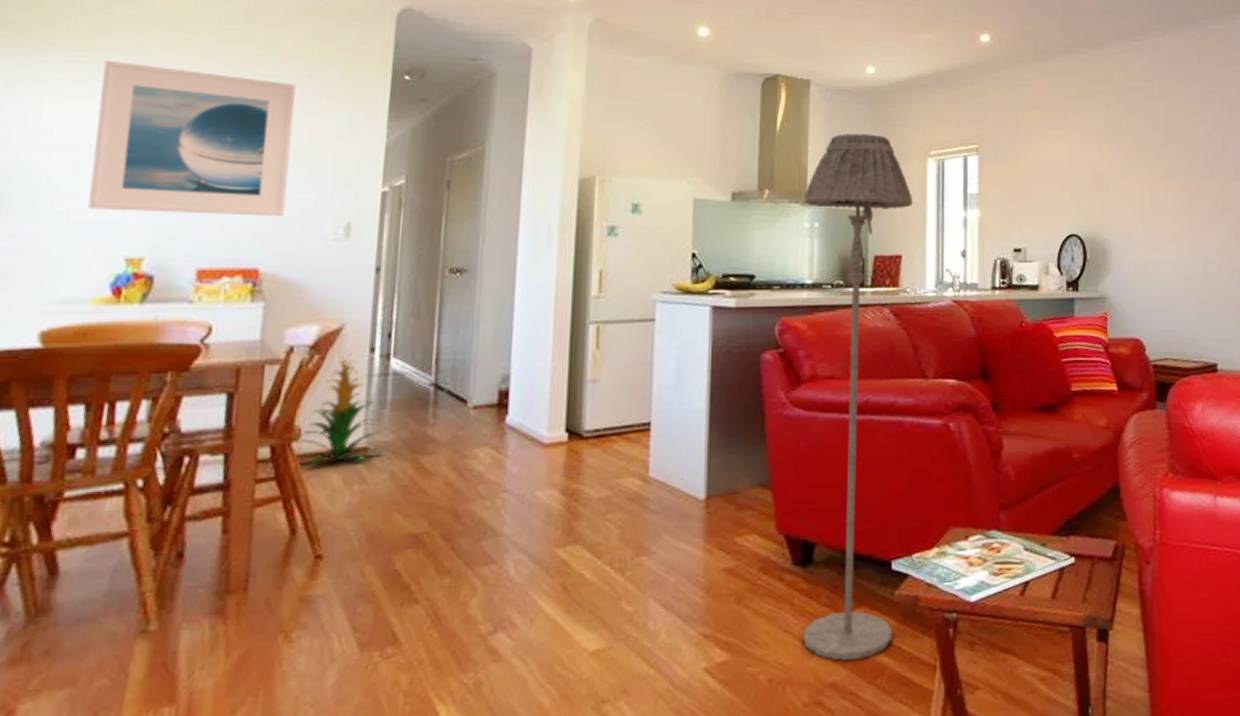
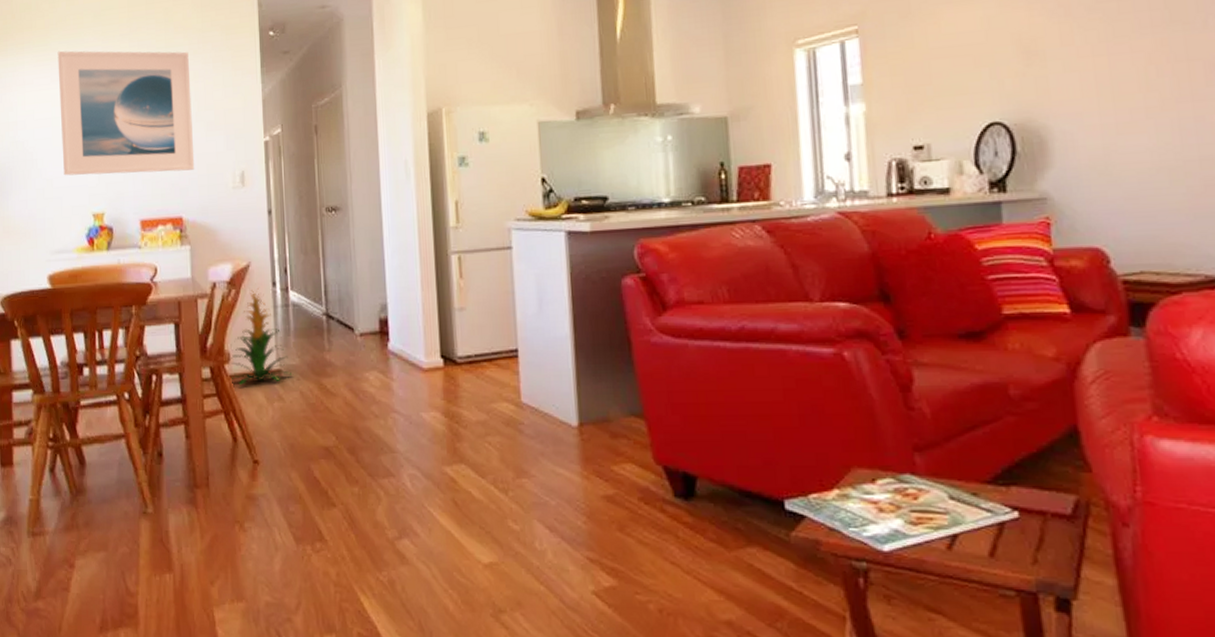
floor lamp: present [803,134,914,661] -> none [653,29,792,600]

